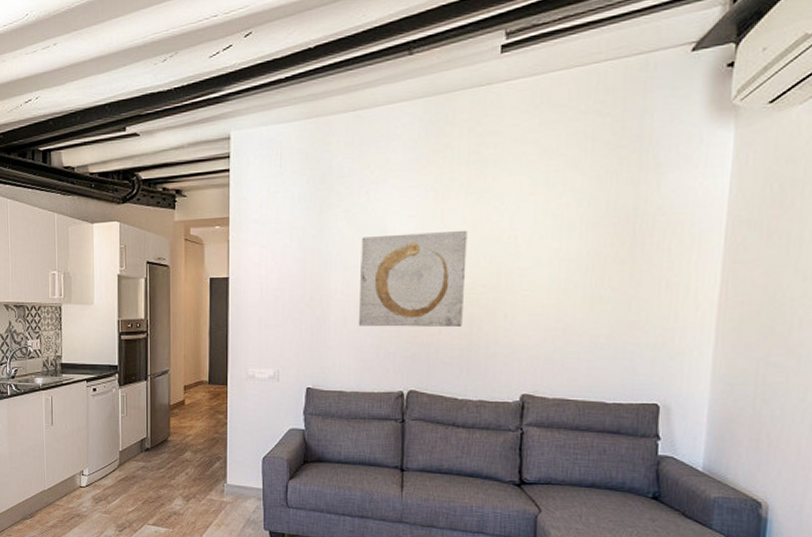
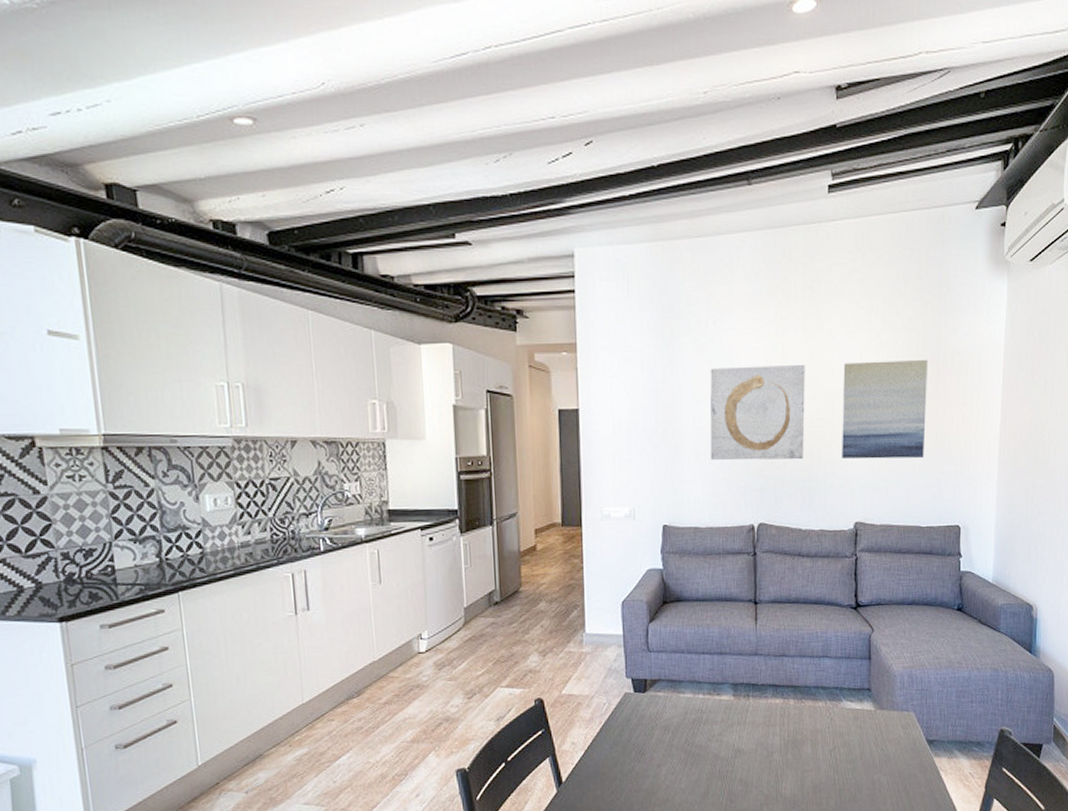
wall art: none [508,220,621,328] -> present [842,359,928,459]

